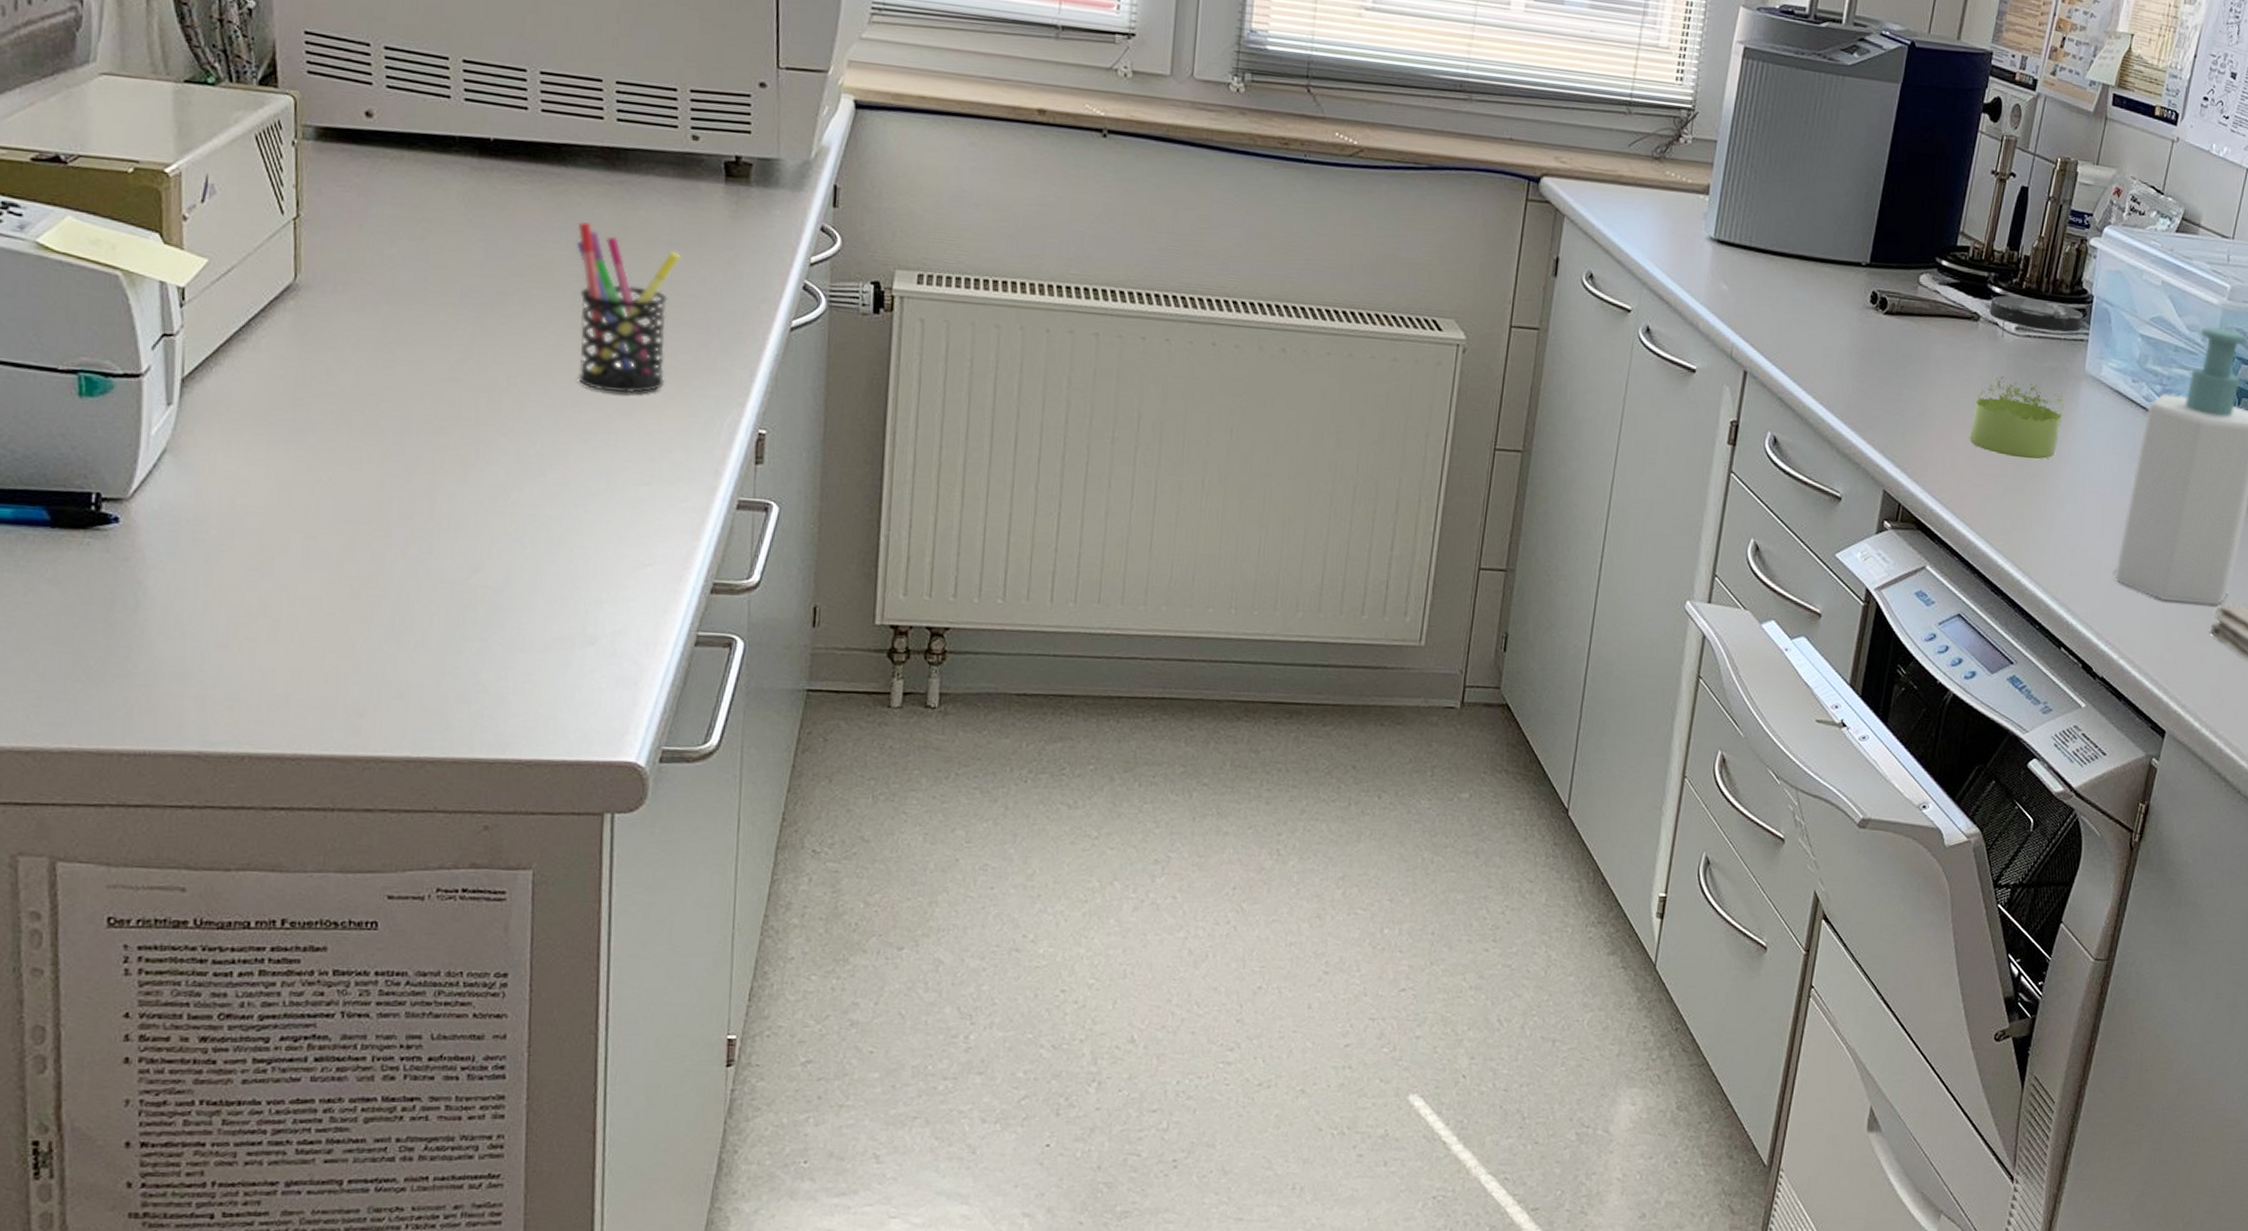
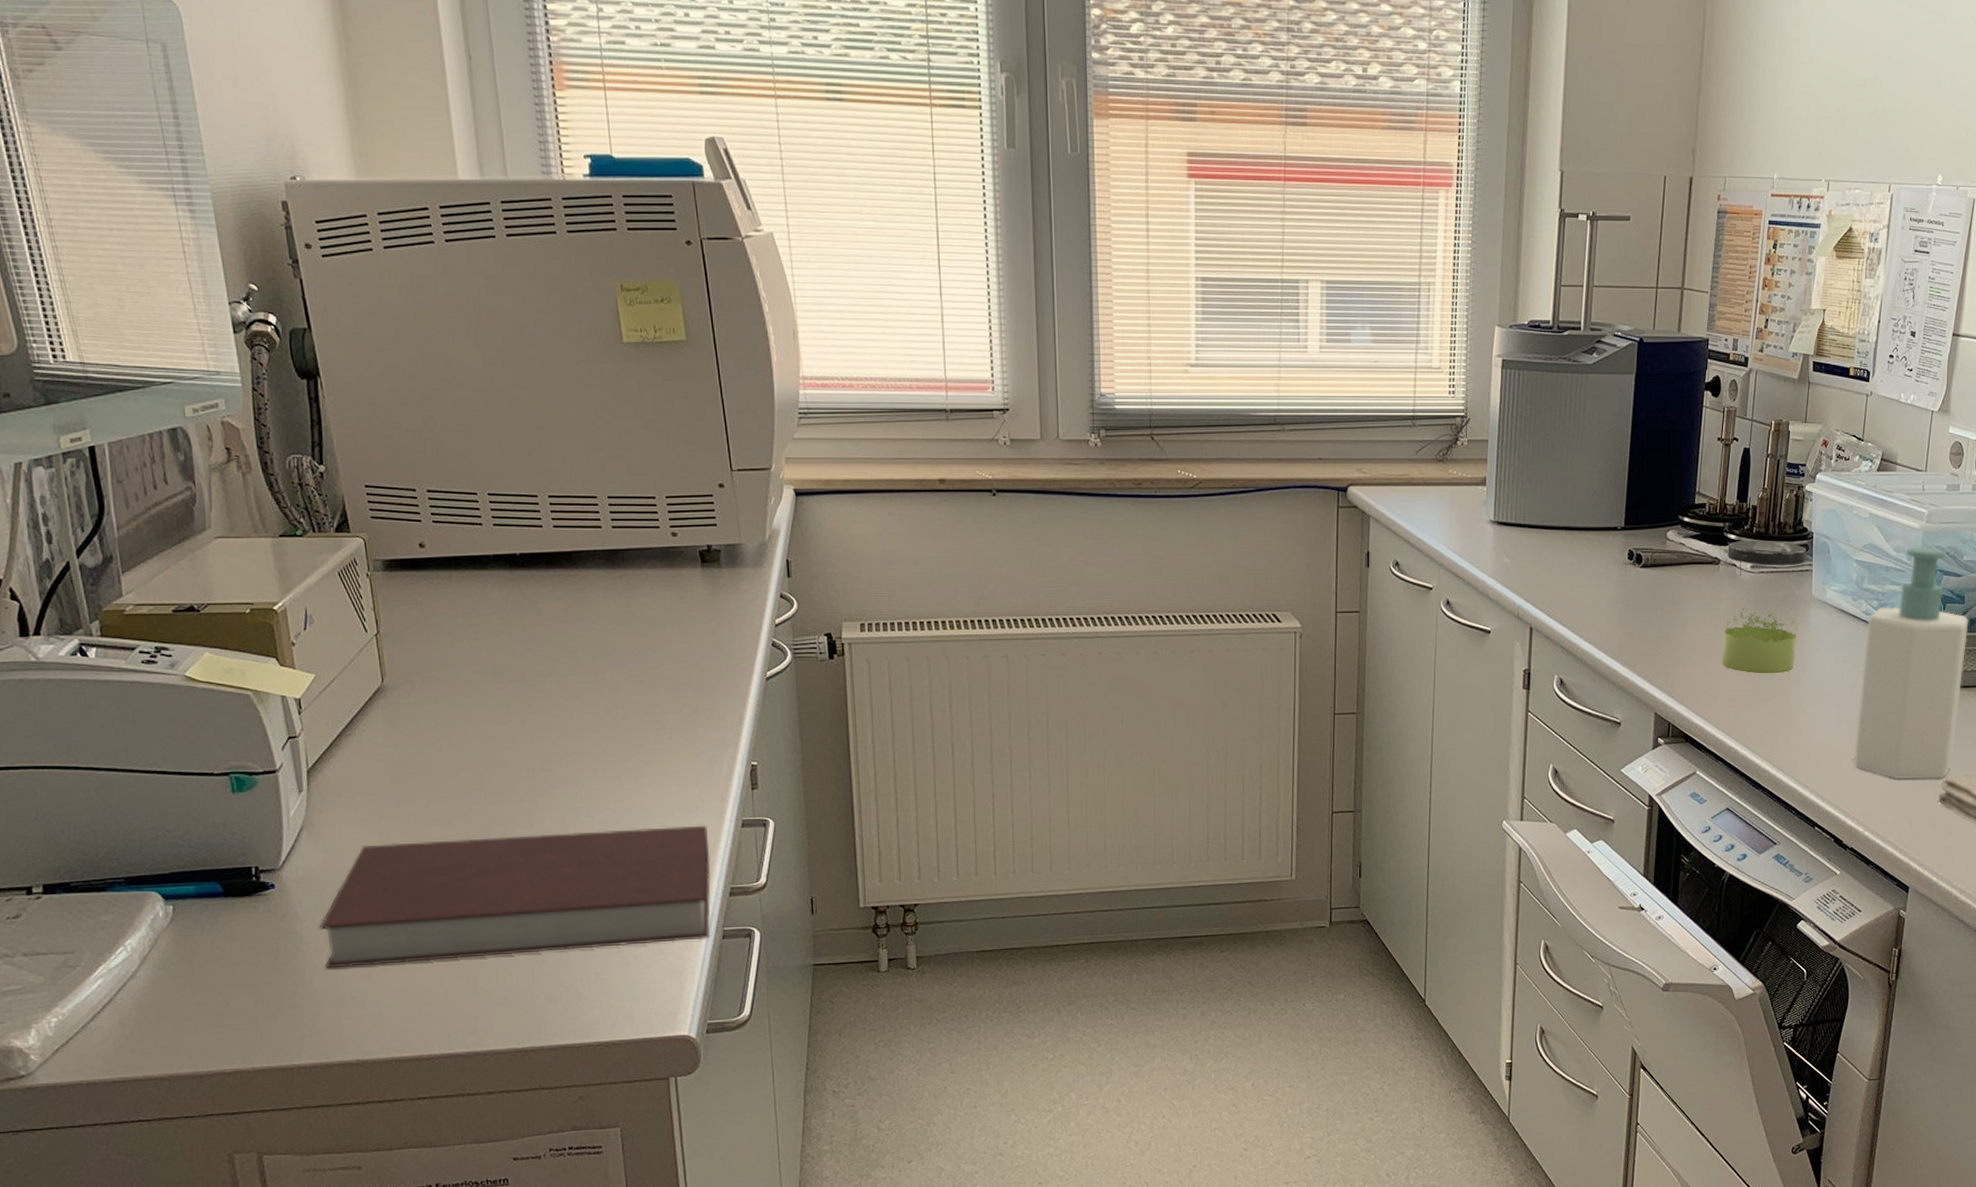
notebook: none [170,481,694,645] -> present [319,825,711,969]
pen holder: present [576,222,680,393] -> none [592,612,674,745]

